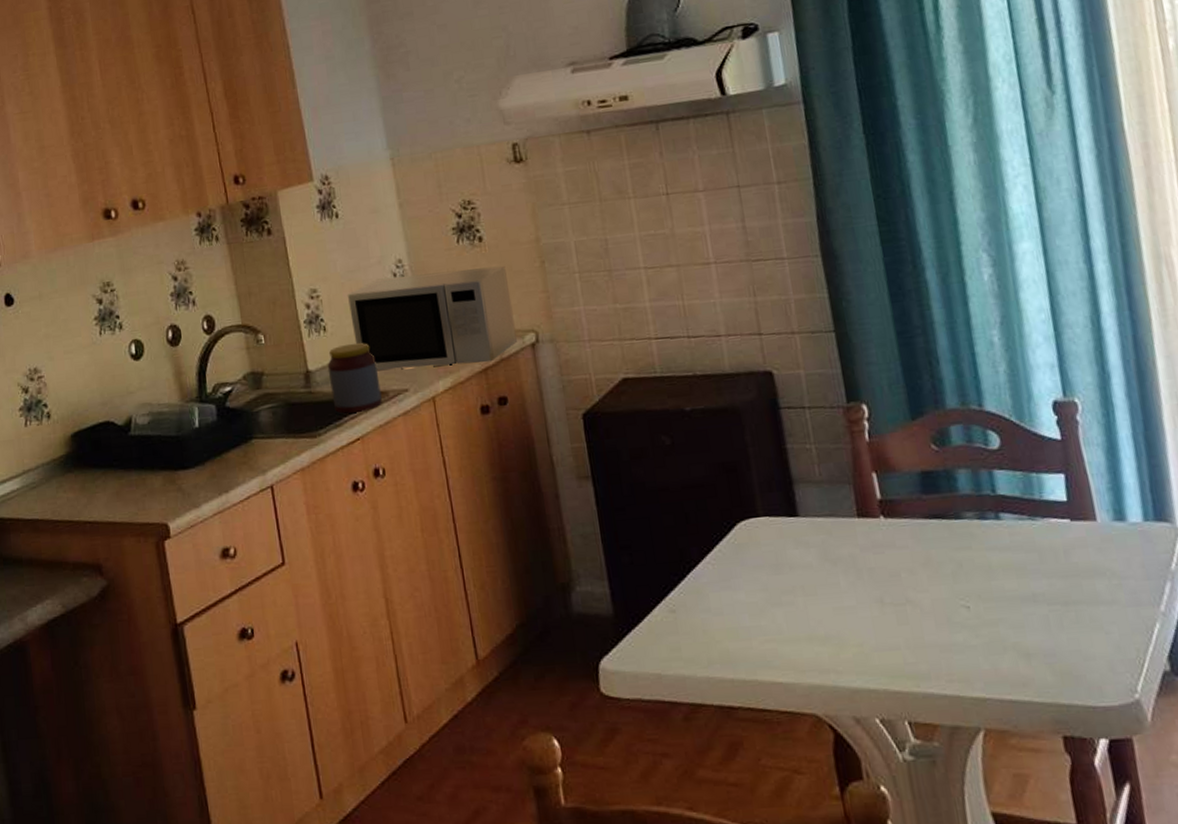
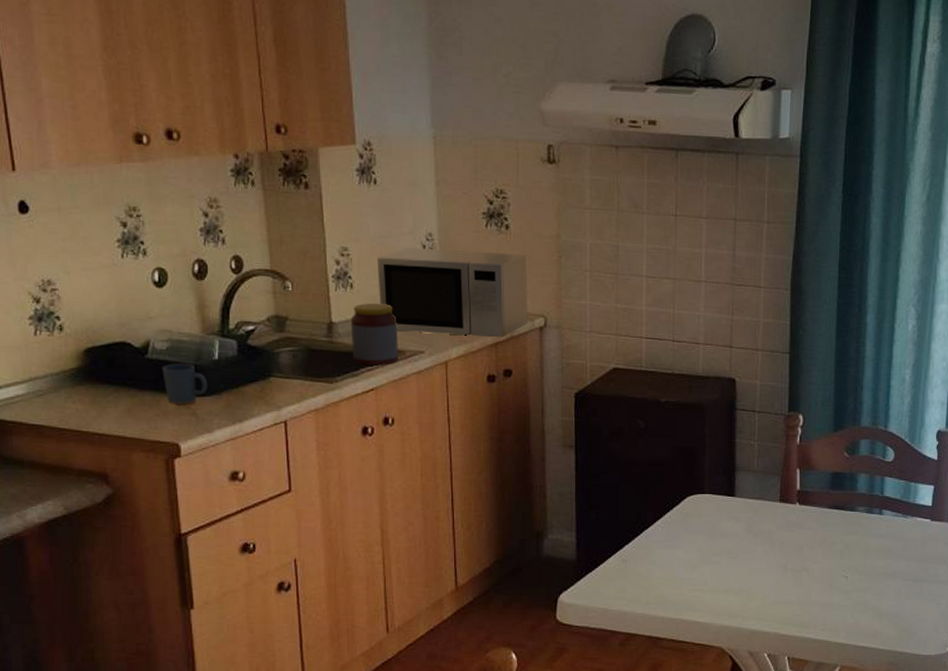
mug: none [145,436,191,482] -> present [162,363,208,405]

